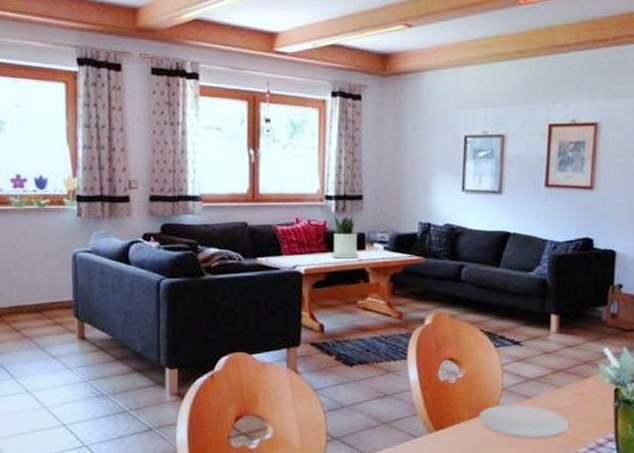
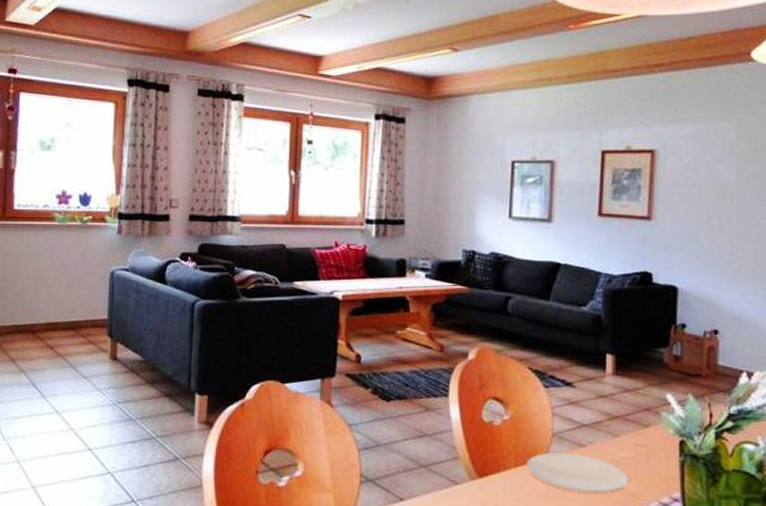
planter: present [331,215,359,259] -> none [370,240,399,285]

